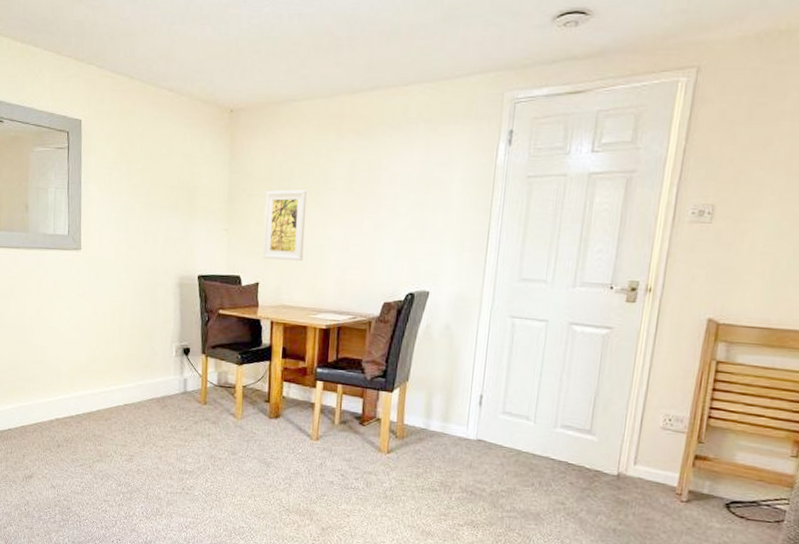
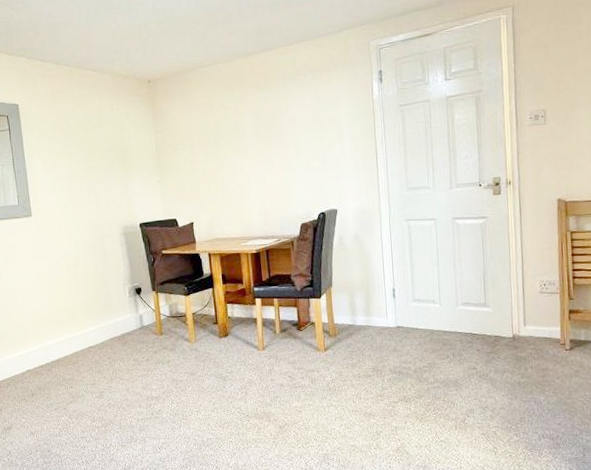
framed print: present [263,189,307,261] -> none [188,139,228,201]

